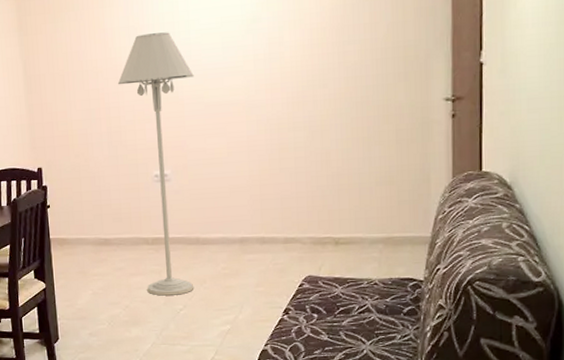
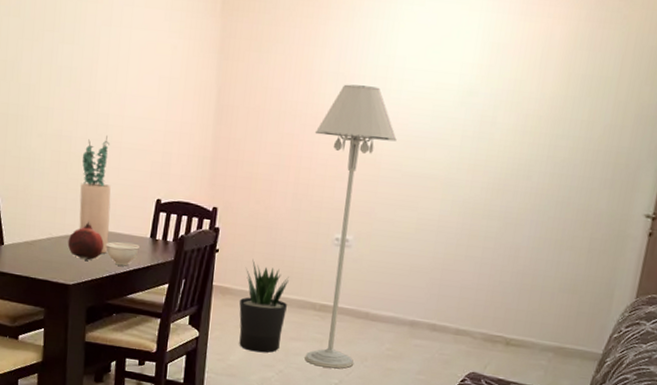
planter: none [76,208,123,293] -> present [239,259,289,353]

